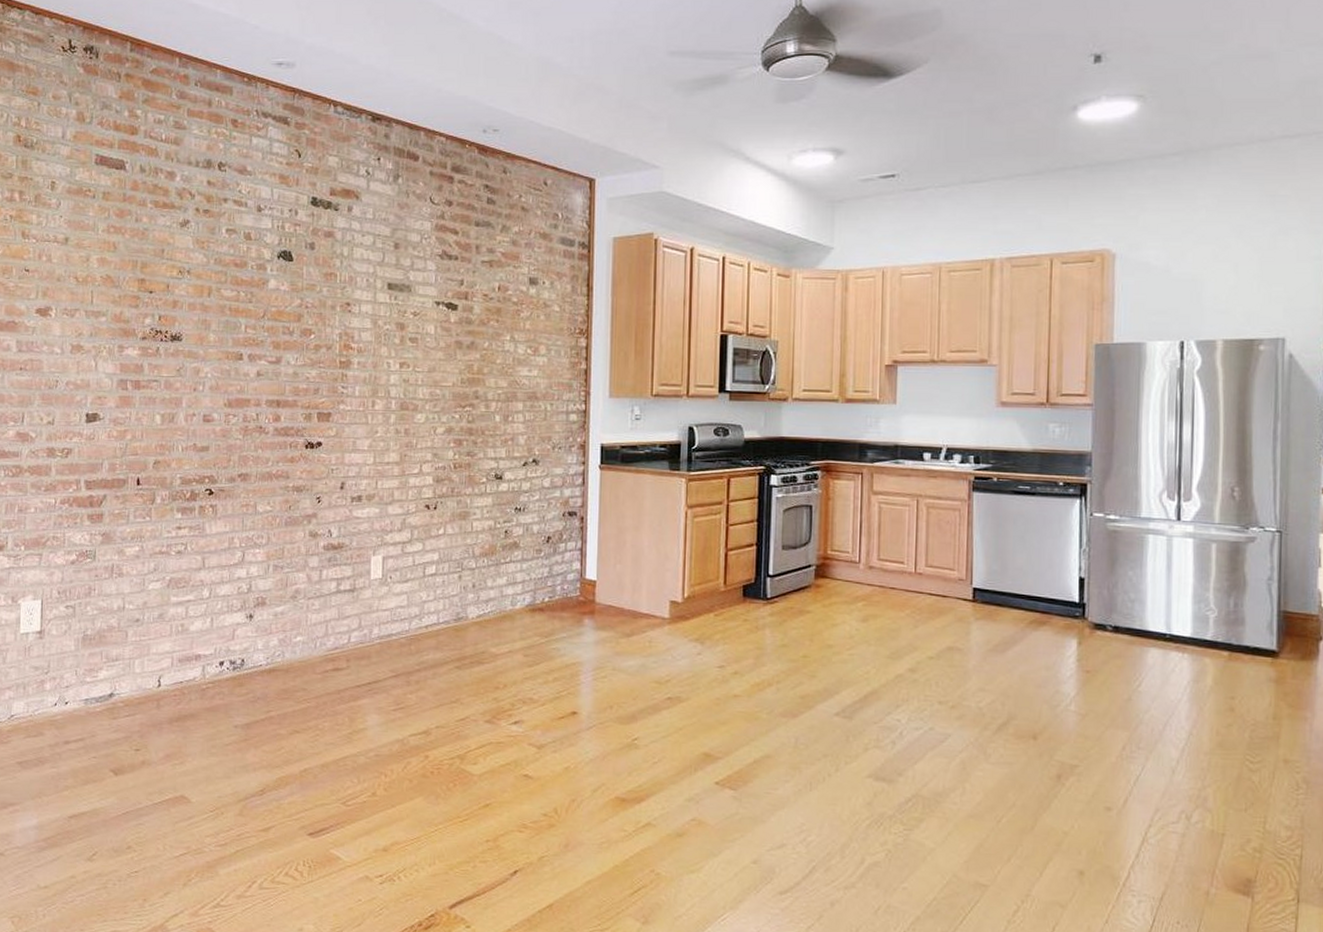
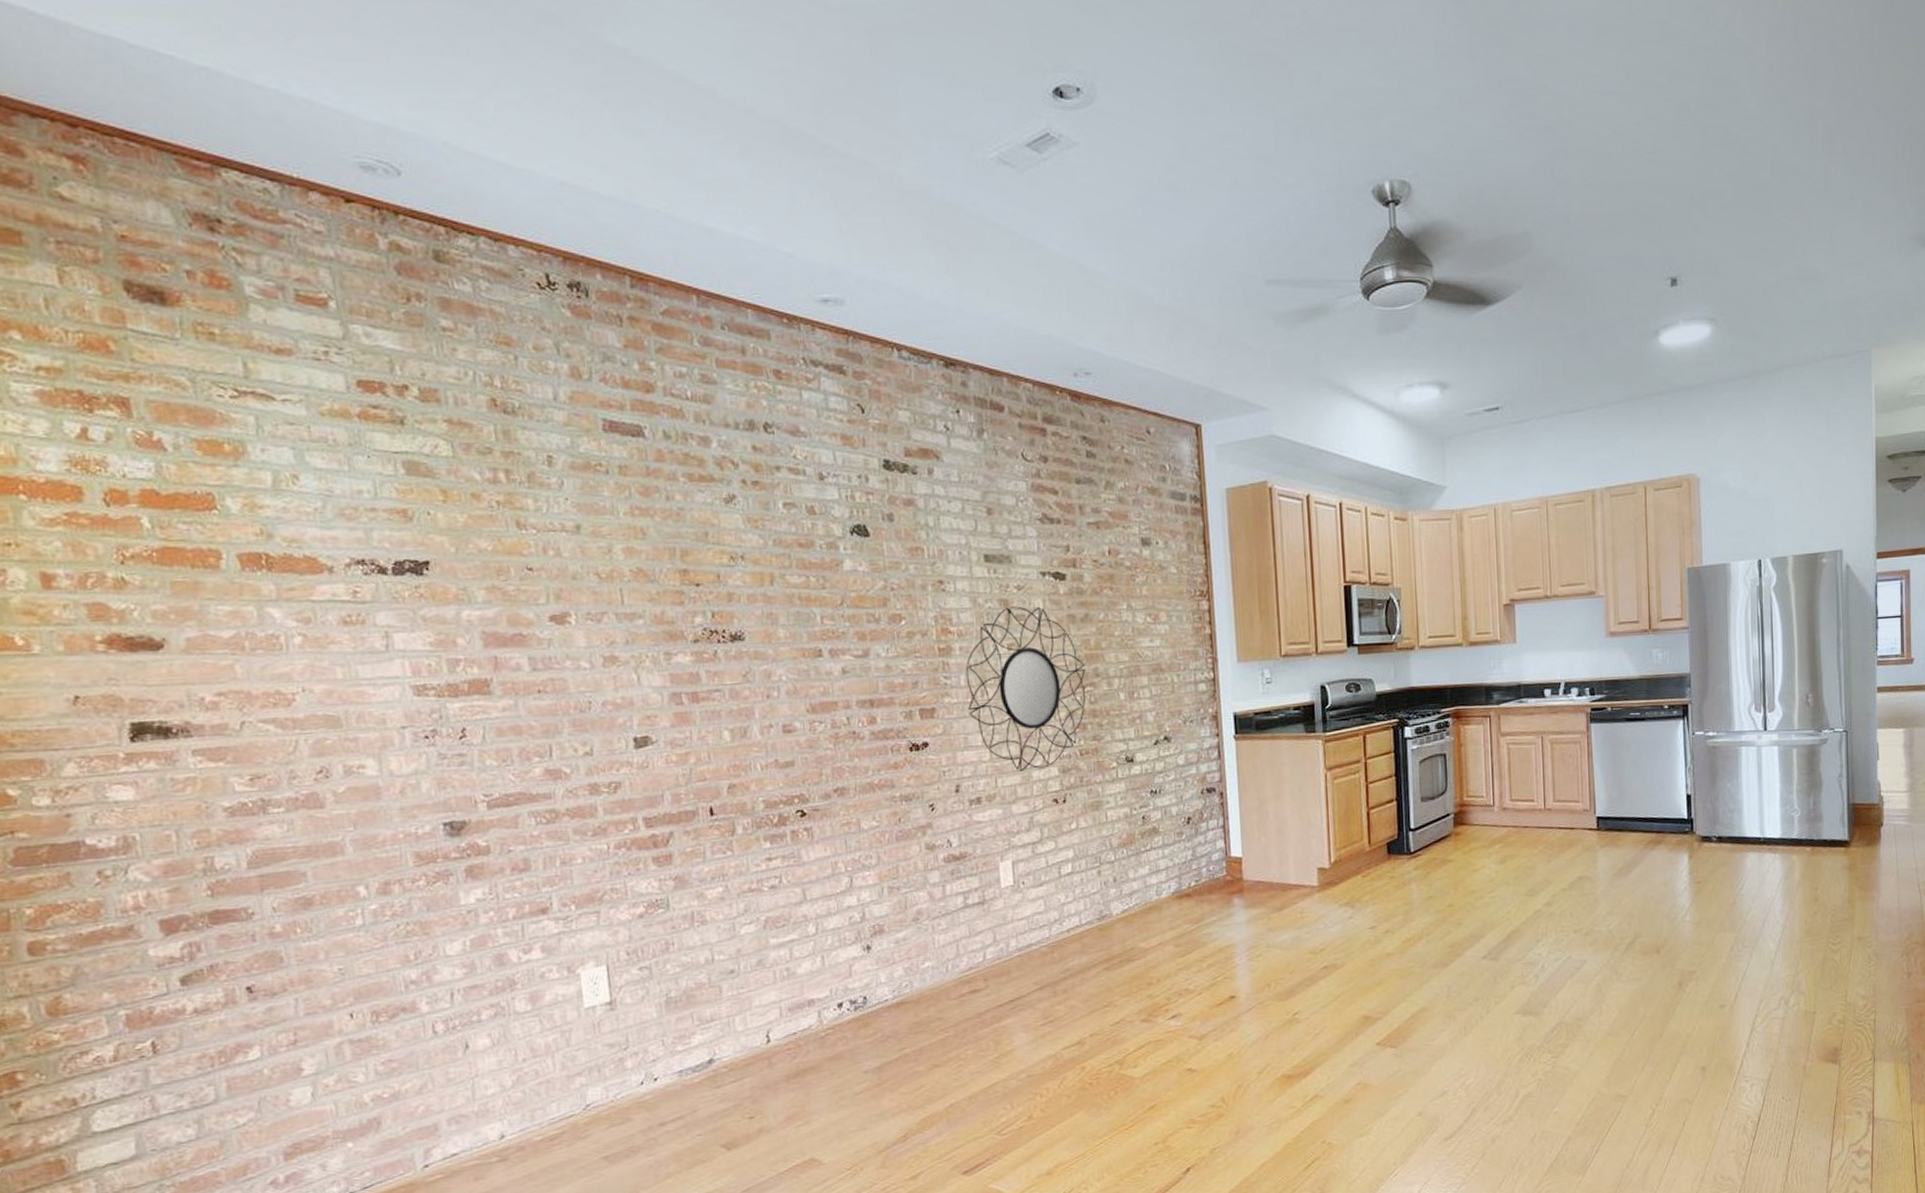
home mirror: none [360,330,467,477] -> present [965,606,1086,772]

